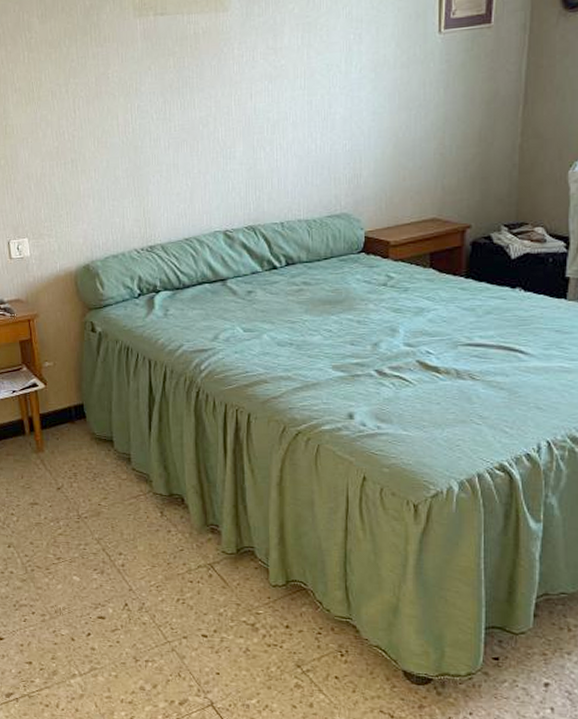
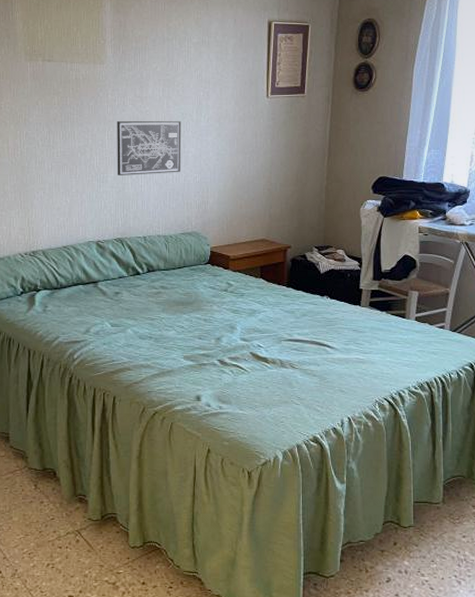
wall art: none [245,75,327,149] -> present [117,121,181,175]

